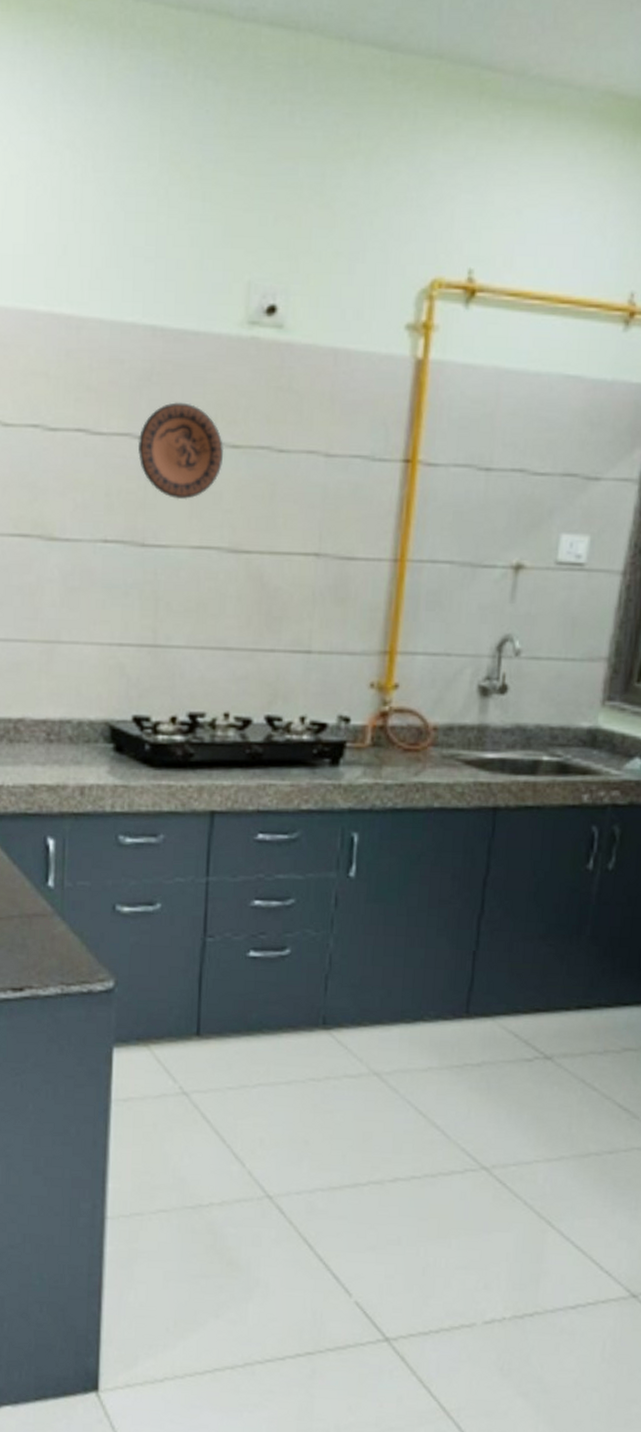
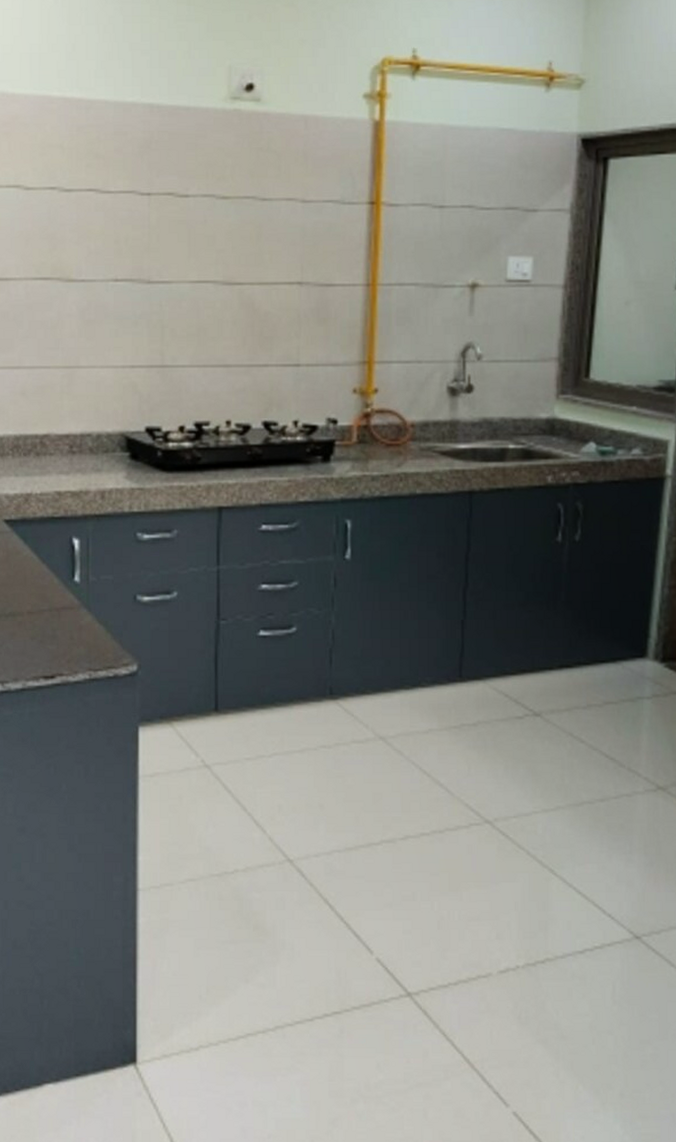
decorative plate: present [137,402,224,500] -> none [141,164,216,243]

